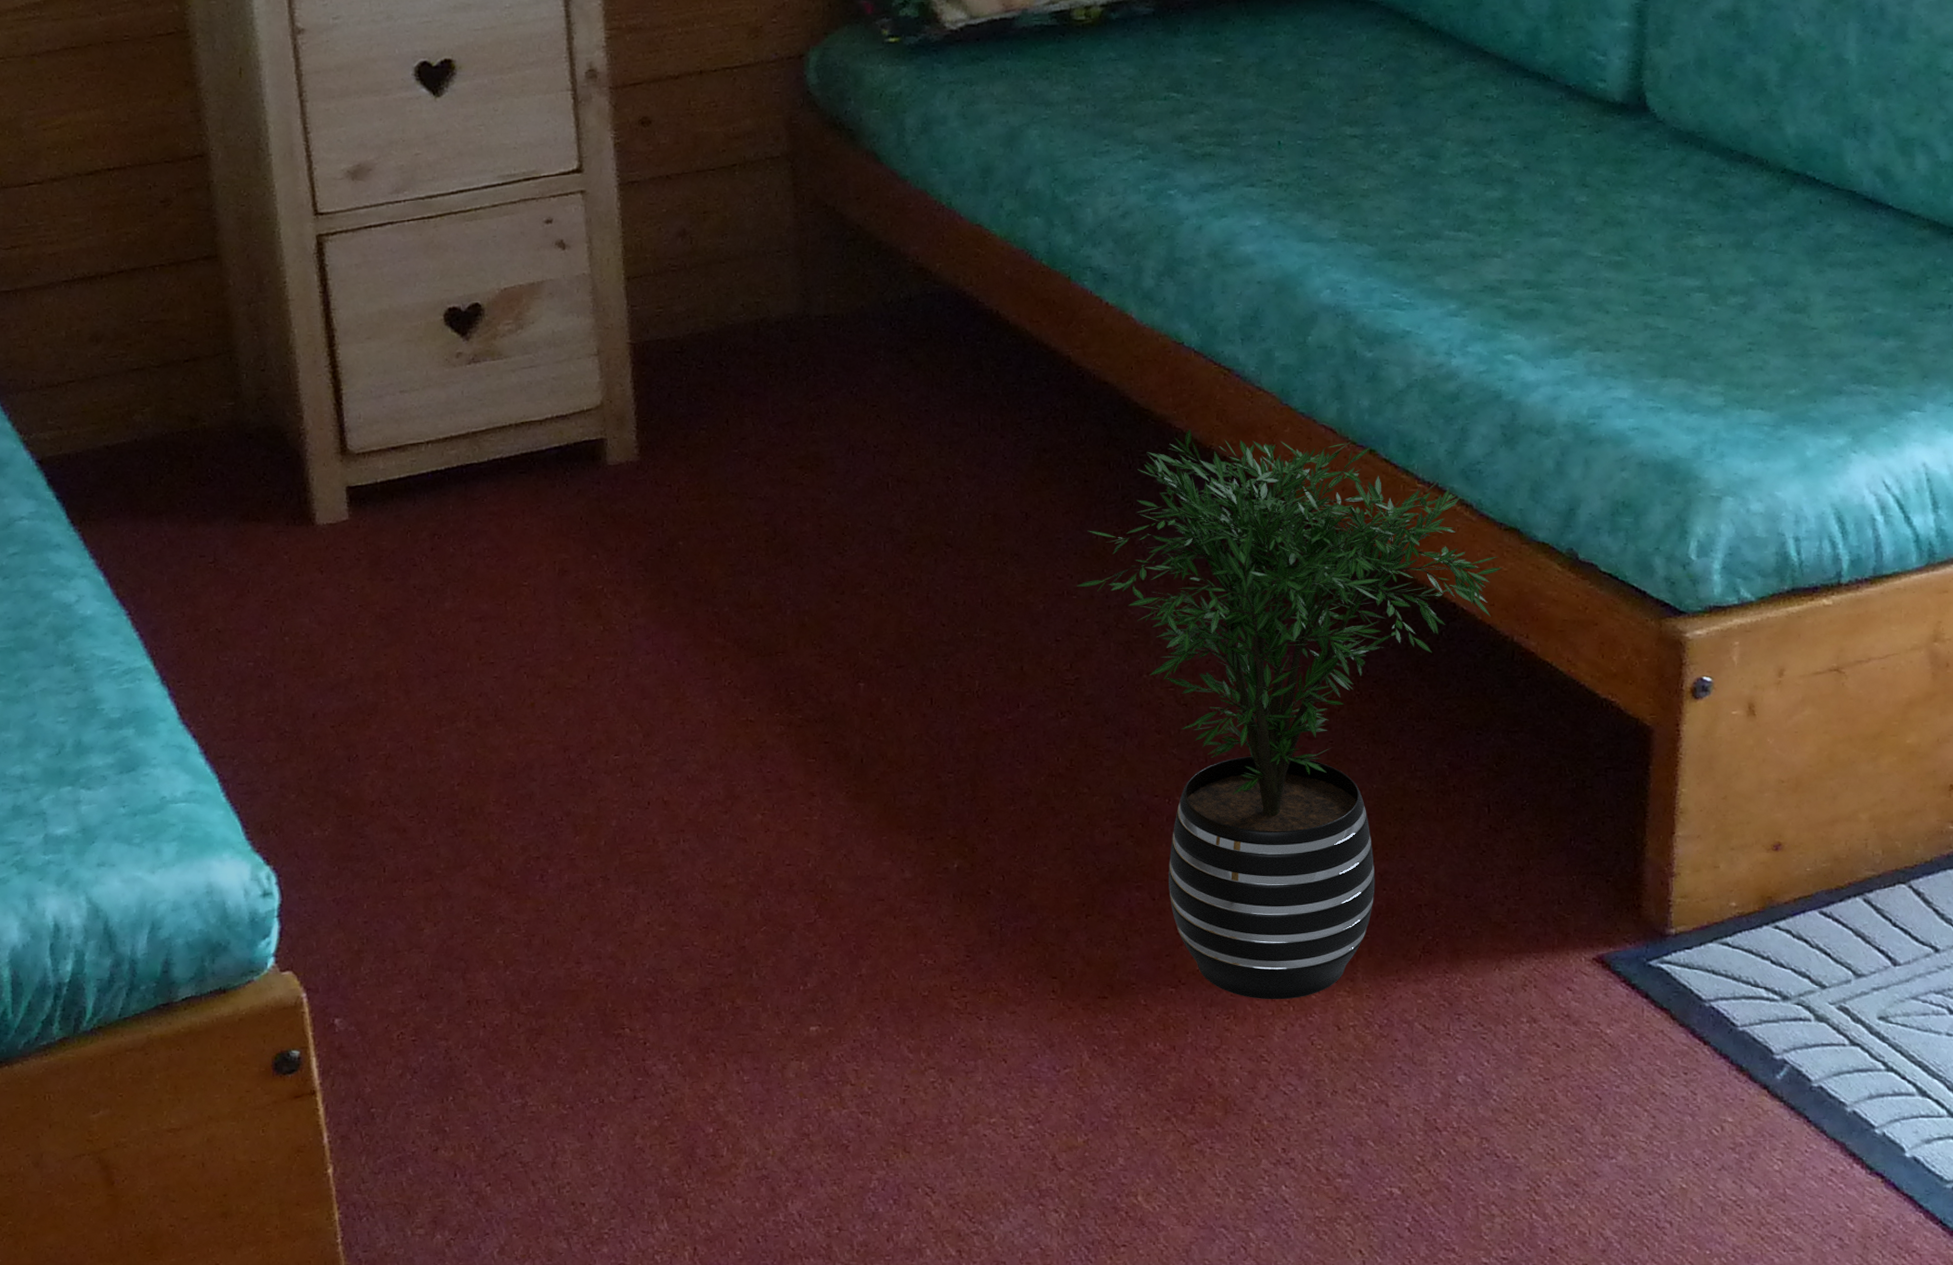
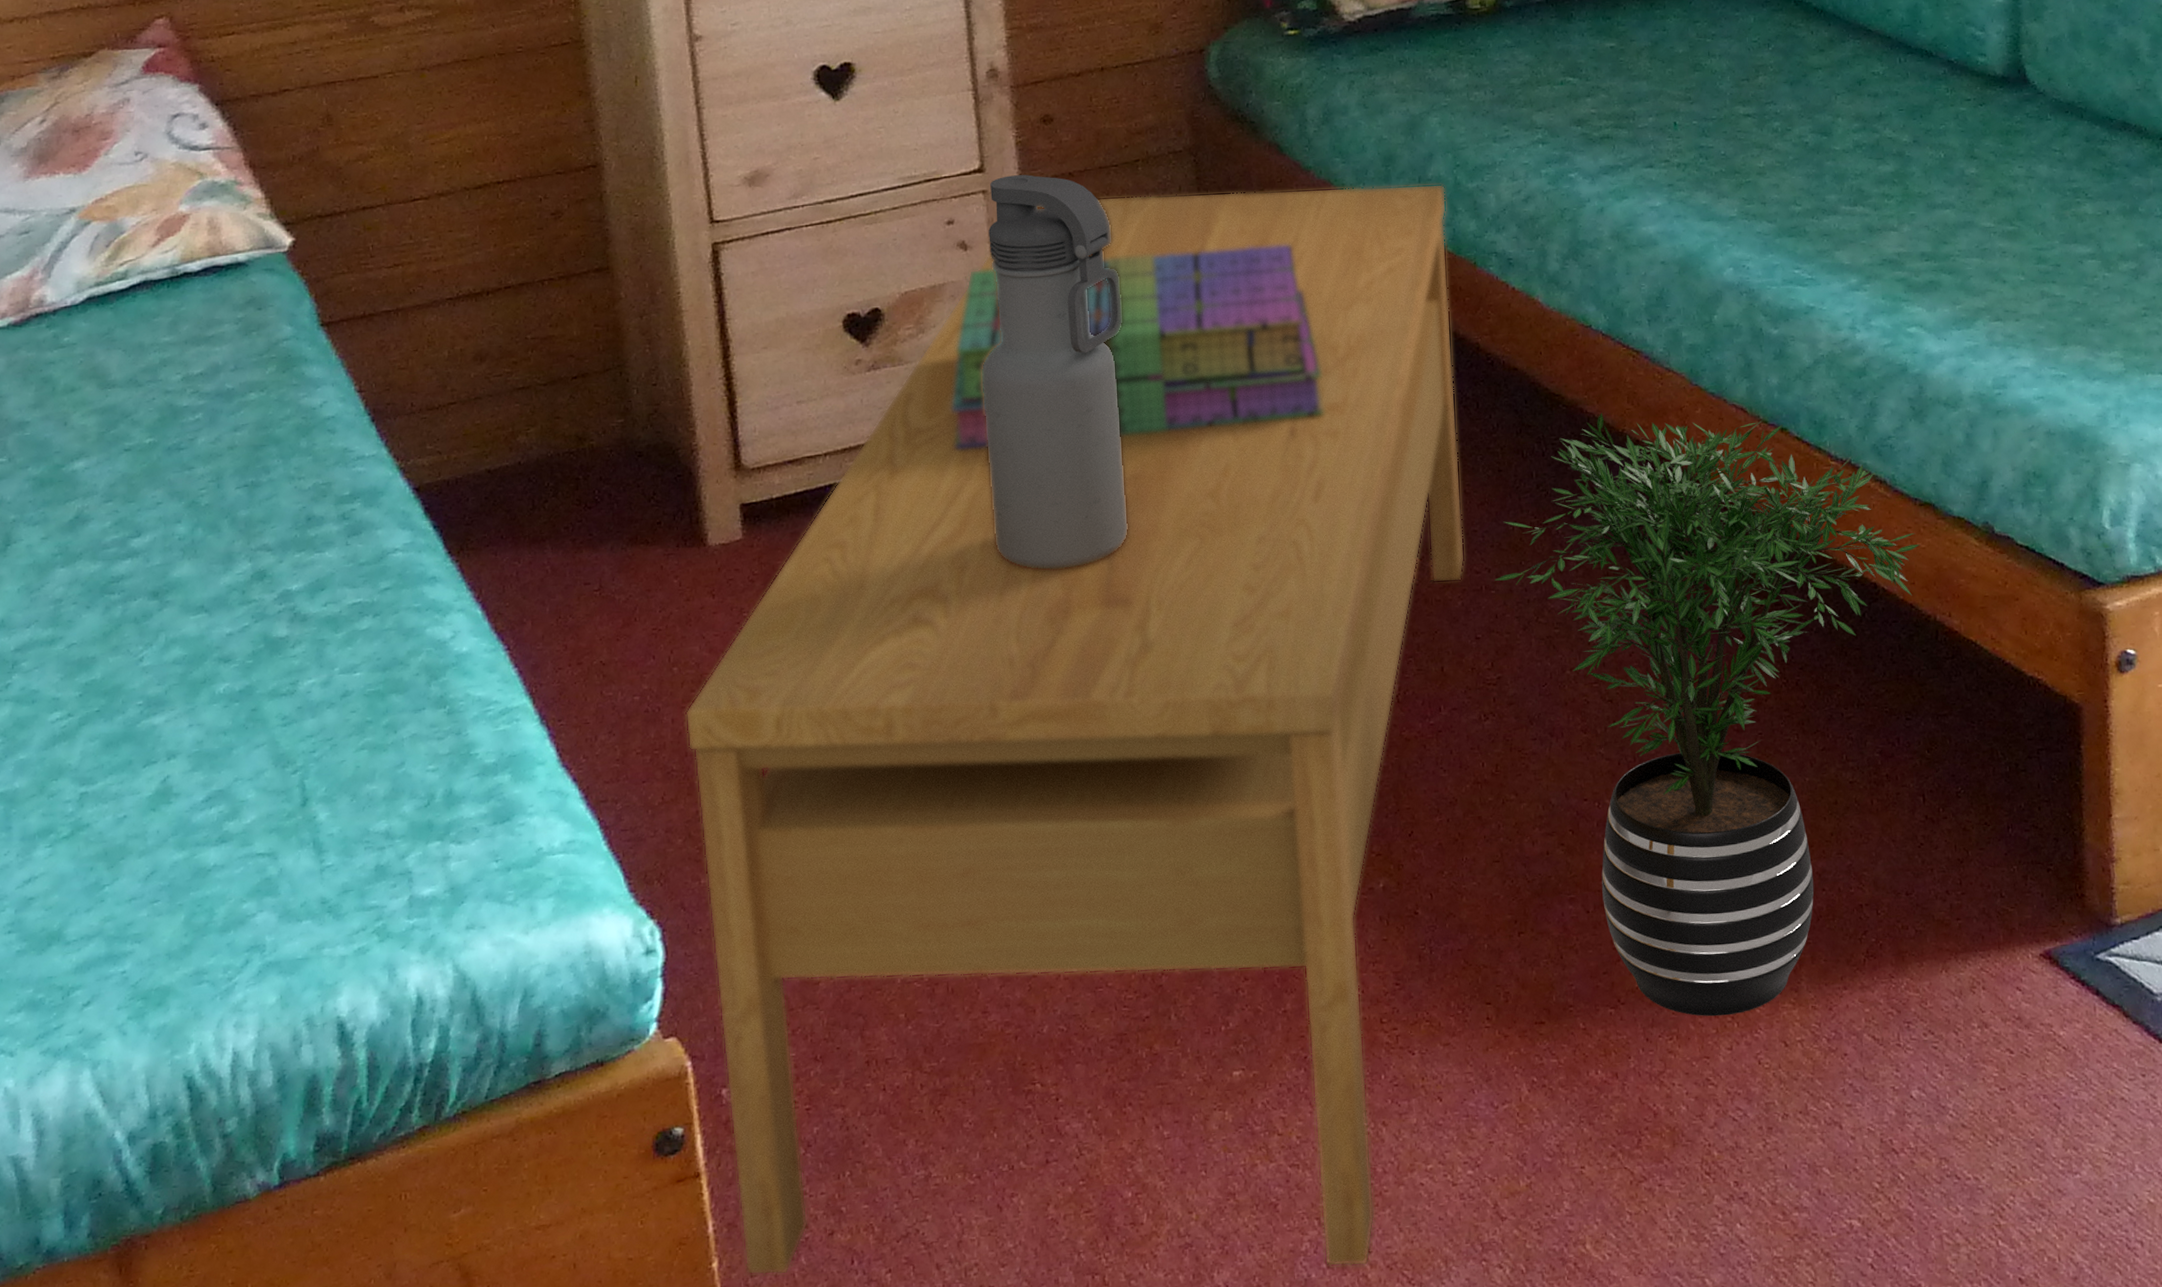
coffee table: none [297,197,1049,1204] -> present [685,183,1465,1276]
books: none [549,254,914,442] -> present [951,245,1324,450]
water bottle: none [579,176,719,560] -> present [982,175,1128,570]

